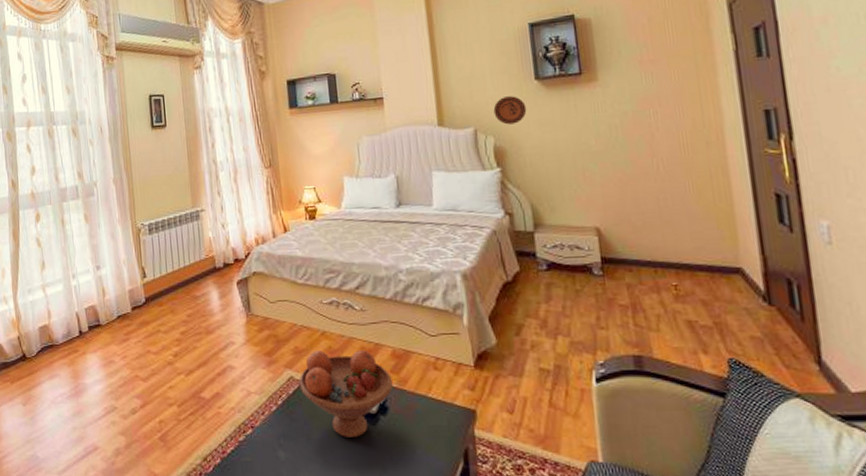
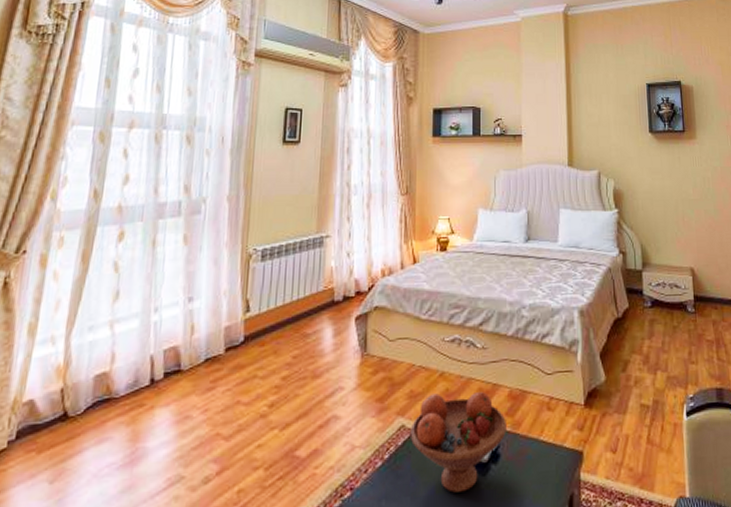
decorative plate: present [493,96,527,125] -> none [615,145,642,170]

